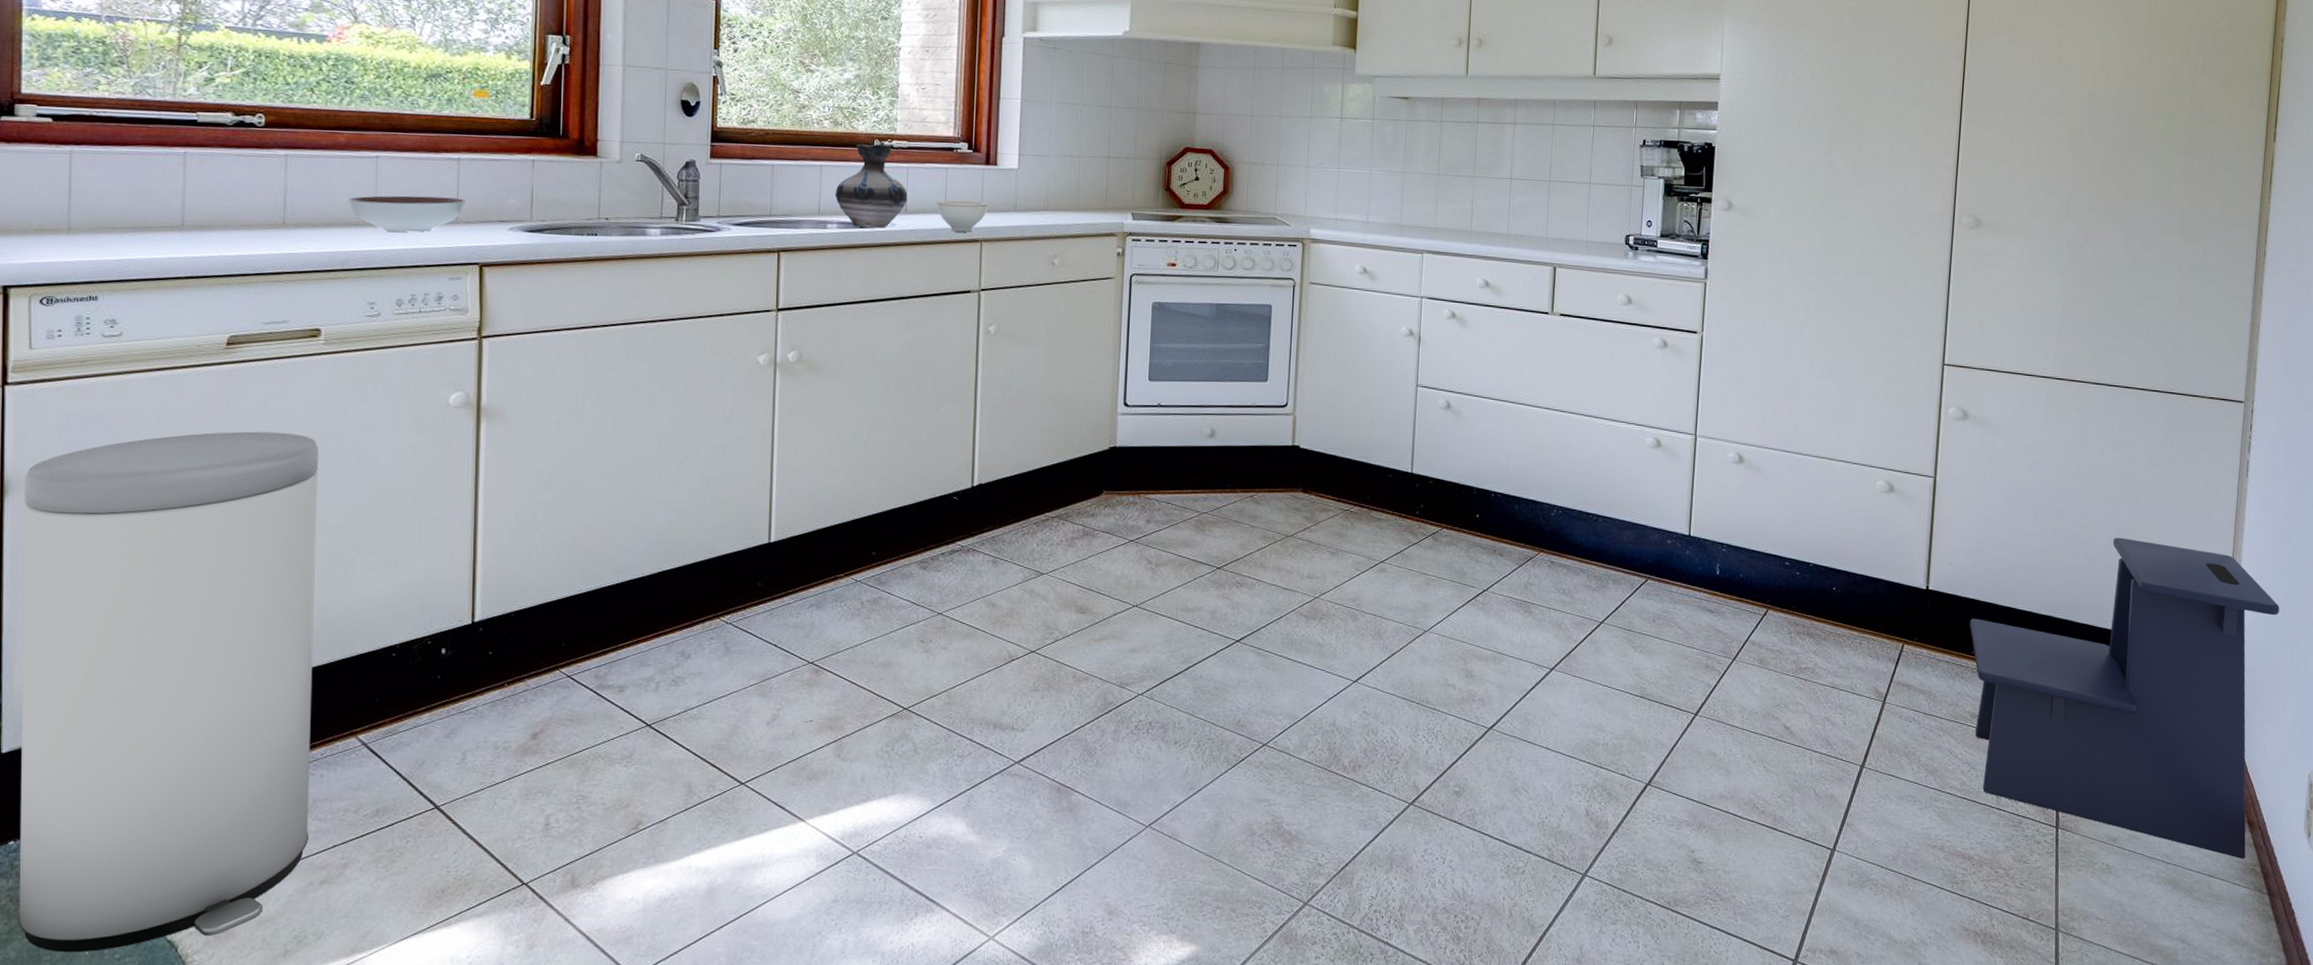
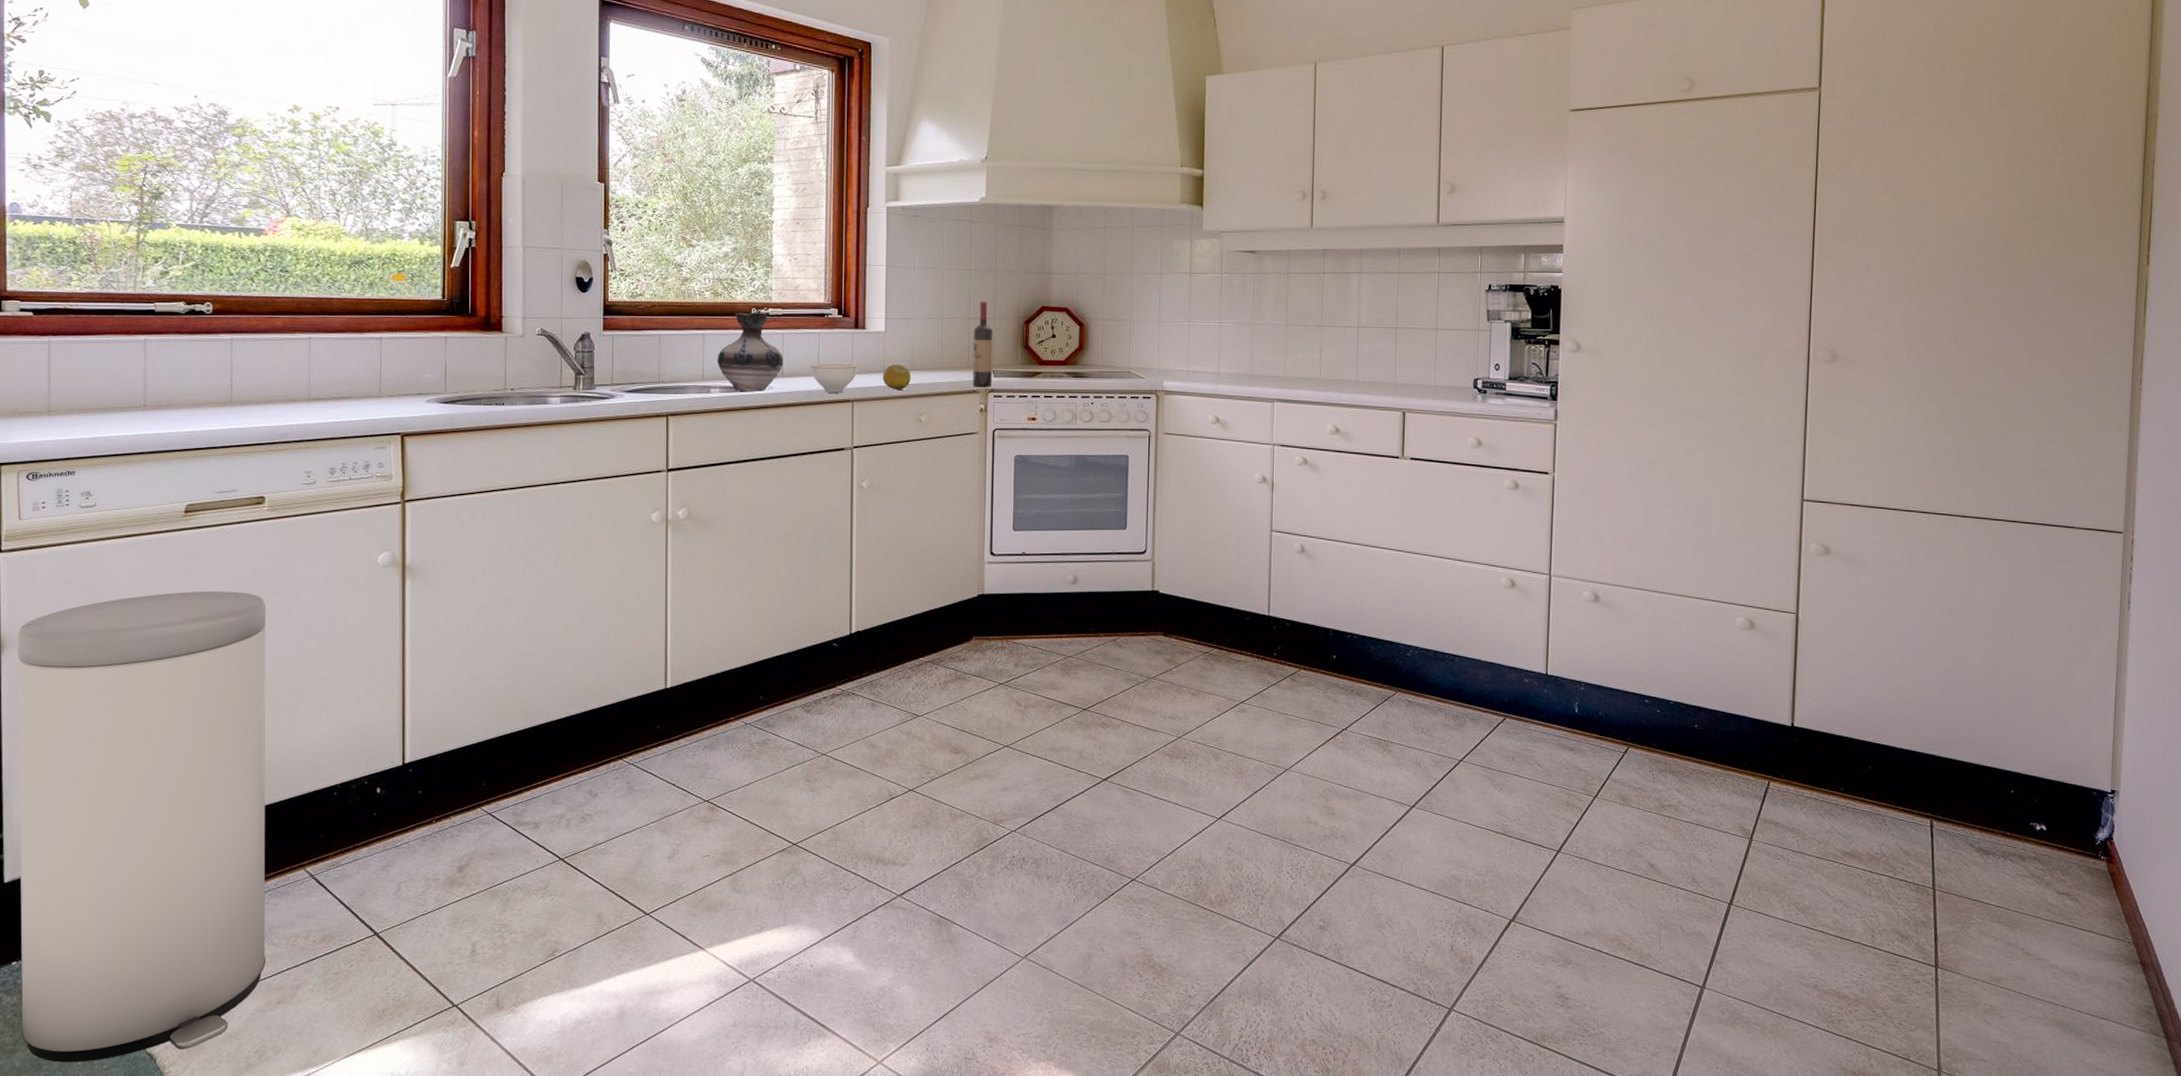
bowl: present [348,195,465,232] -> none [285,373,387,406]
fruit: none [1013,203,1044,231] -> present [882,364,911,391]
wine bottle: none [1110,140,1134,231] -> present [972,302,993,388]
step stool: present [1969,537,2280,860] -> none [1838,672,2169,1002]

